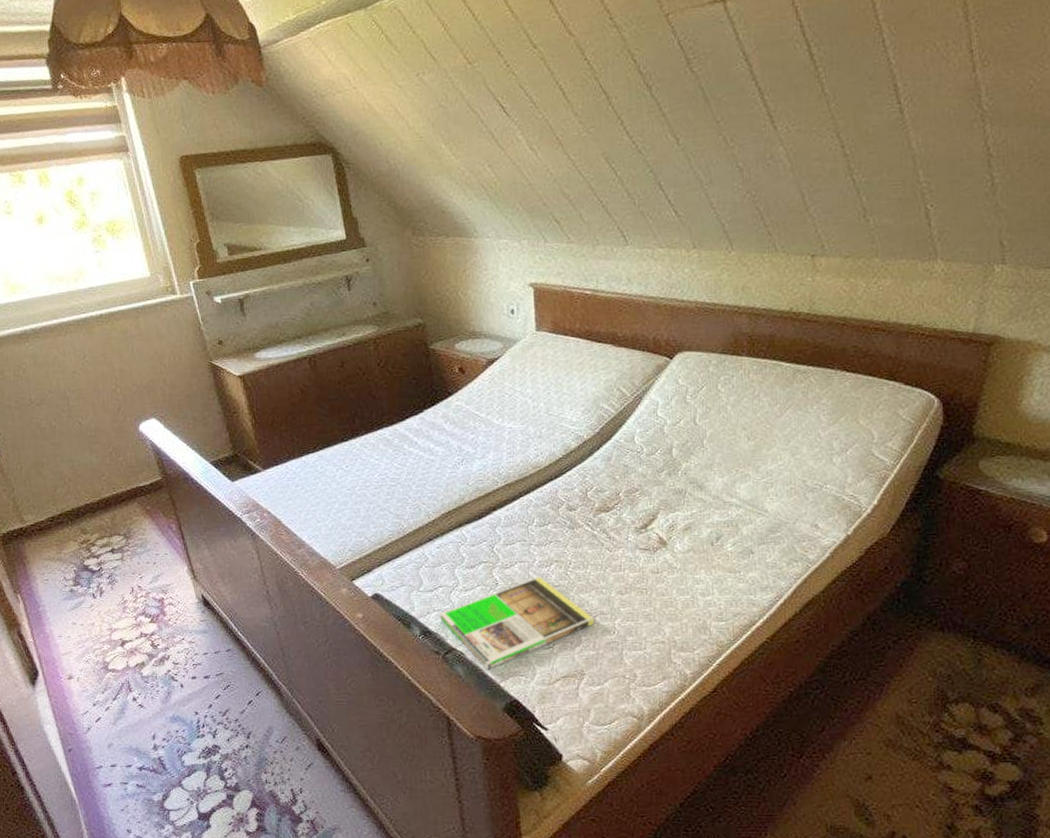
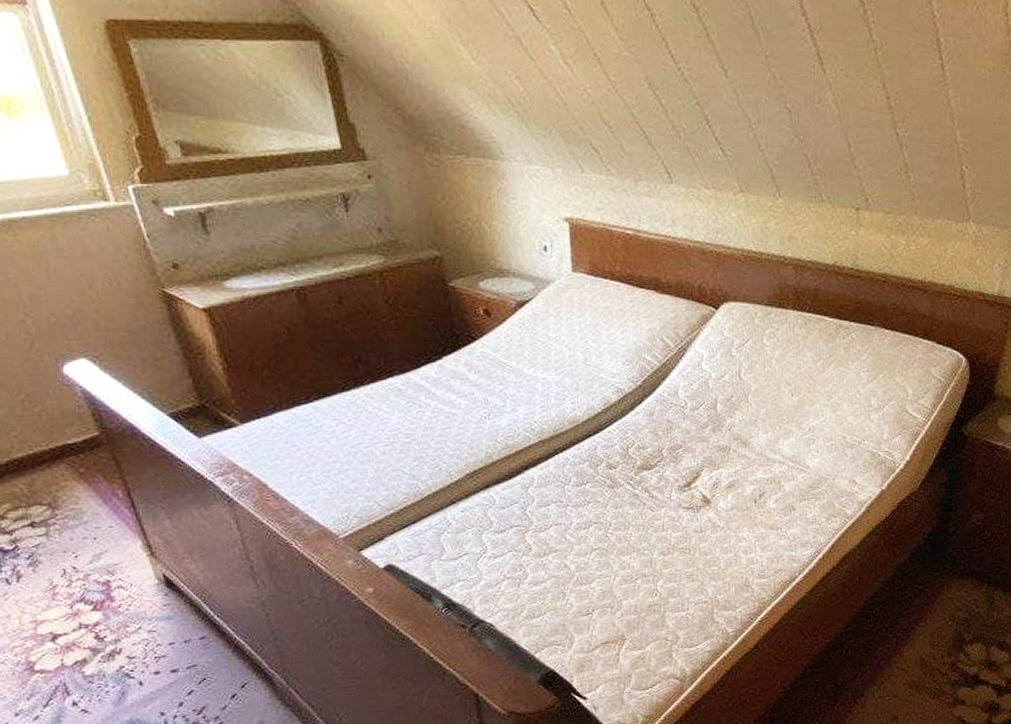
magazine: present [439,576,595,669] -> none [465,539,637,641]

